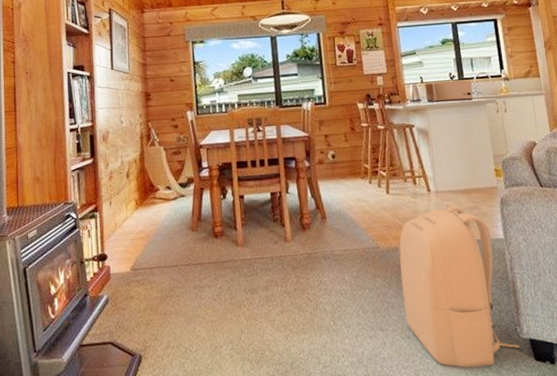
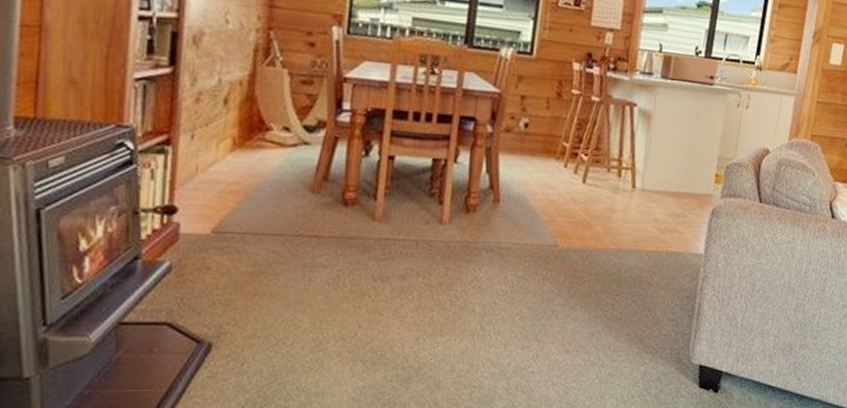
backpack: present [397,204,520,368] -> none [569,206,690,391]

